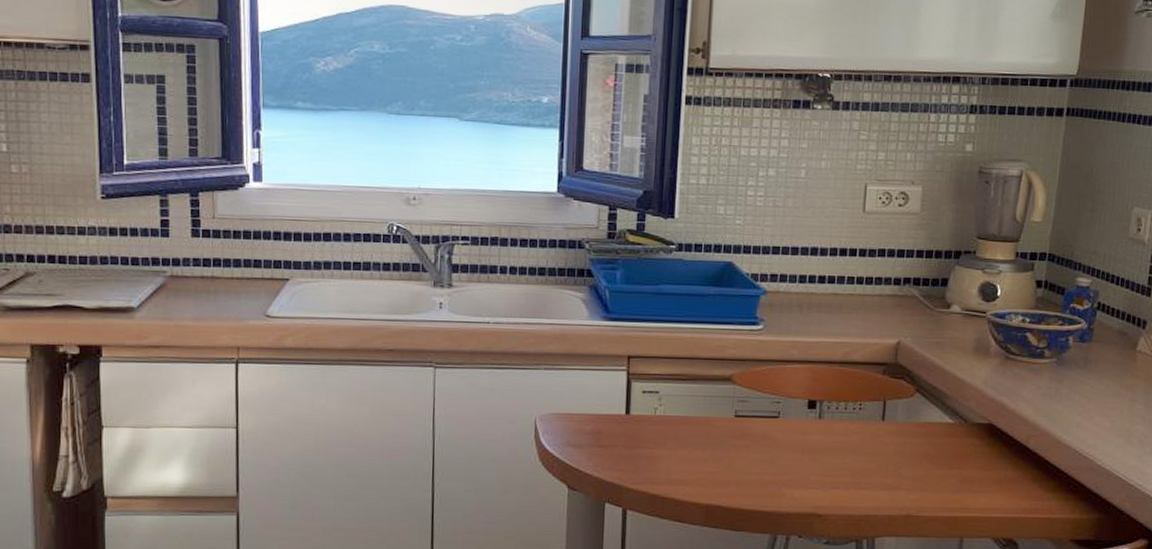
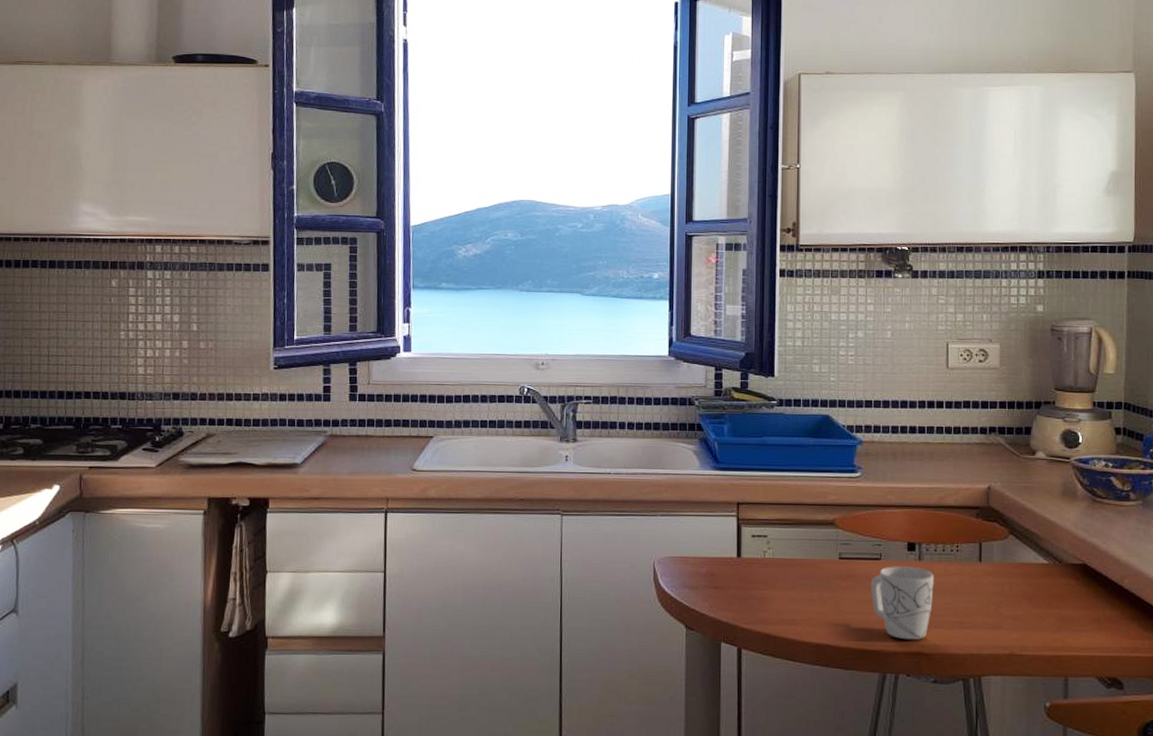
mug: none [766,424,834,501] -> present [870,566,934,640]

